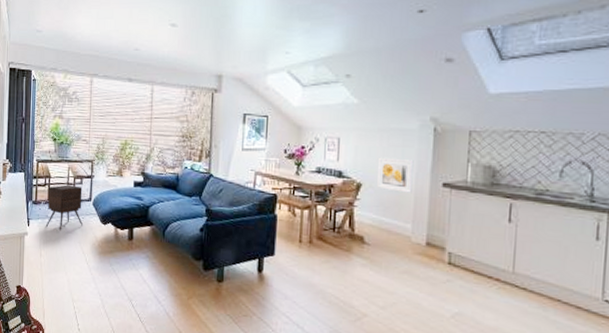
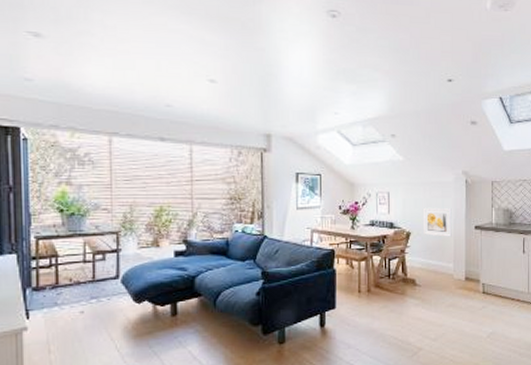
side table: present [45,184,84,230] -> none [54,262,110,318]

